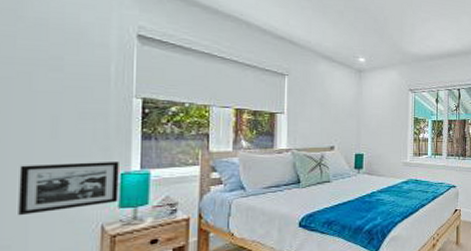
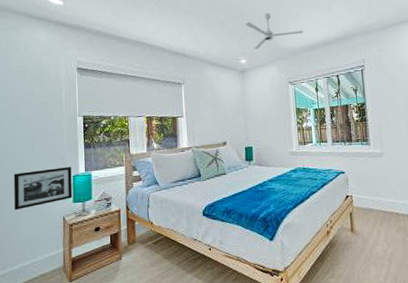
ceiling fan: none [368,11,430,49] -> present [245,13,304,49]

